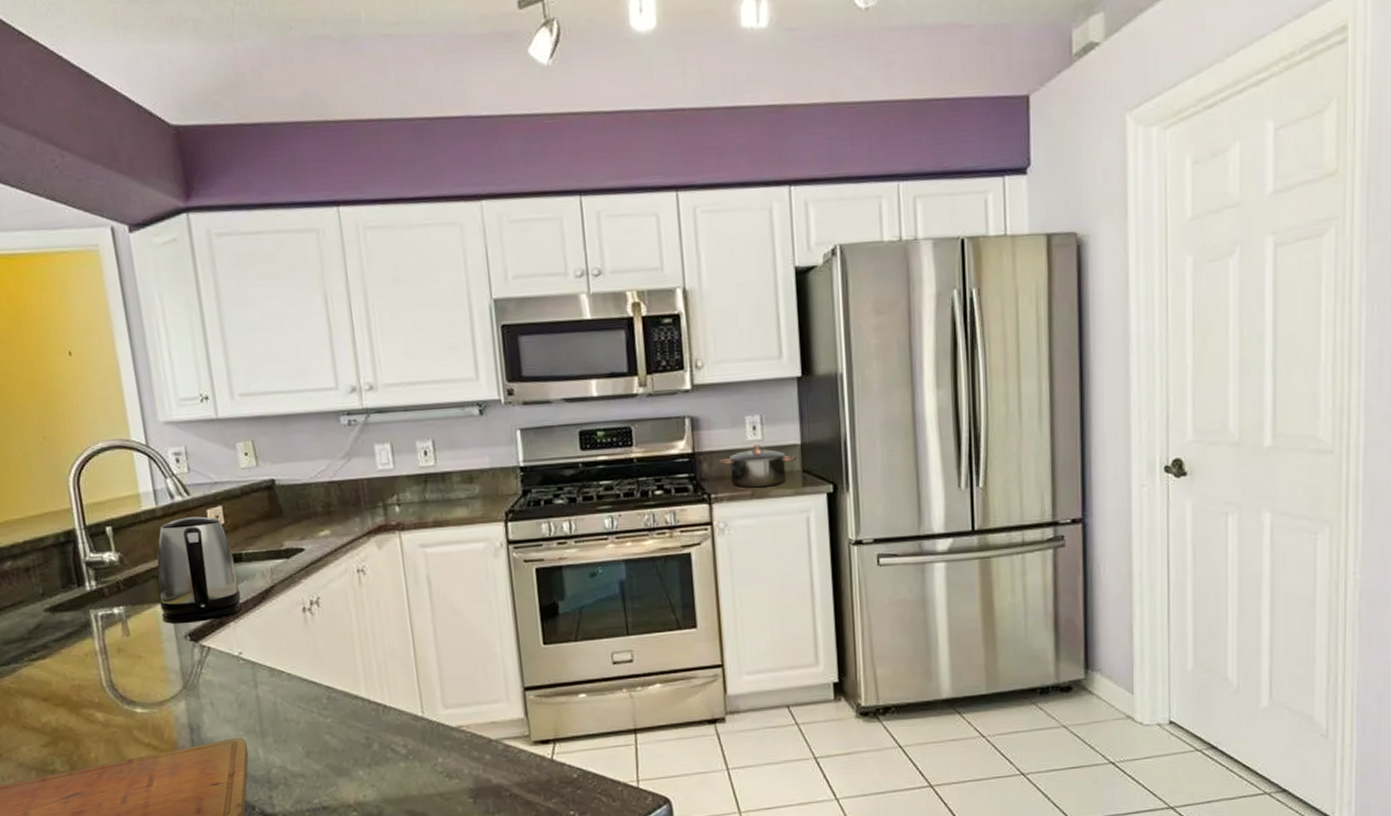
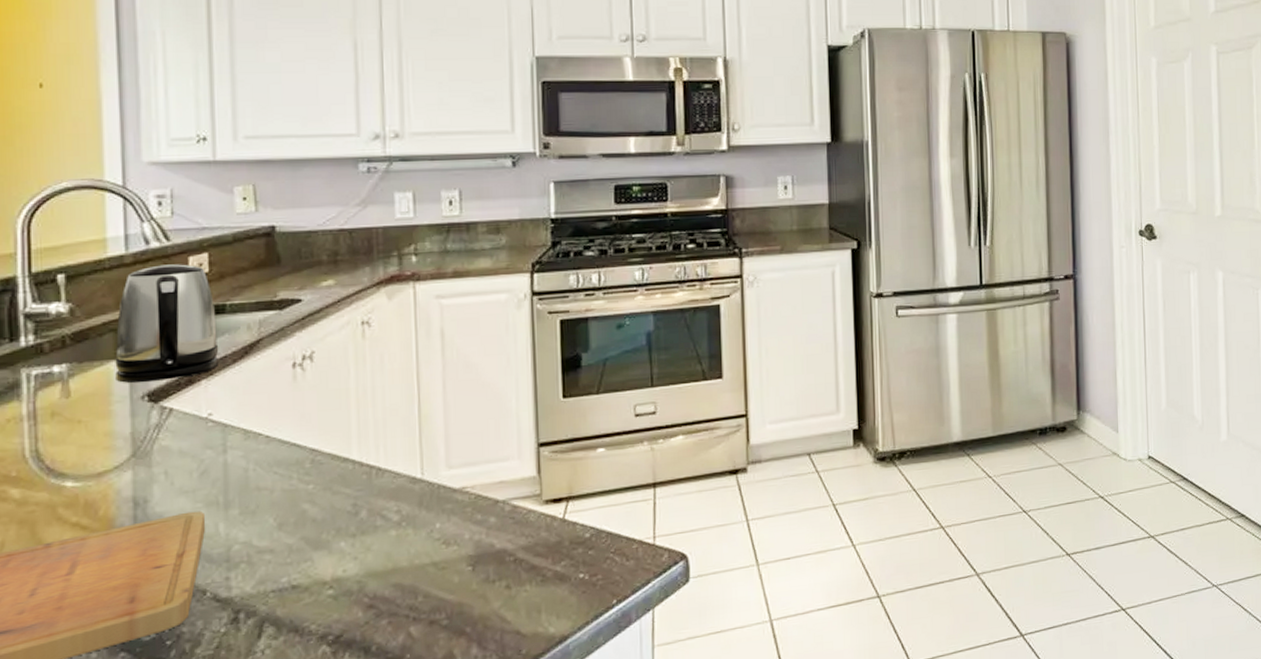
cooking pot: present [719,445,796,488] -> none [752,203,824,244]

